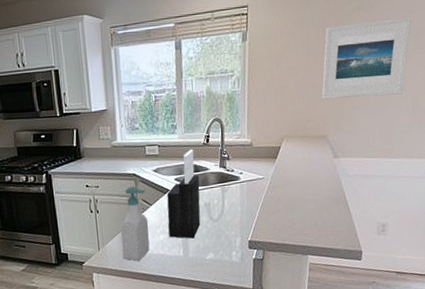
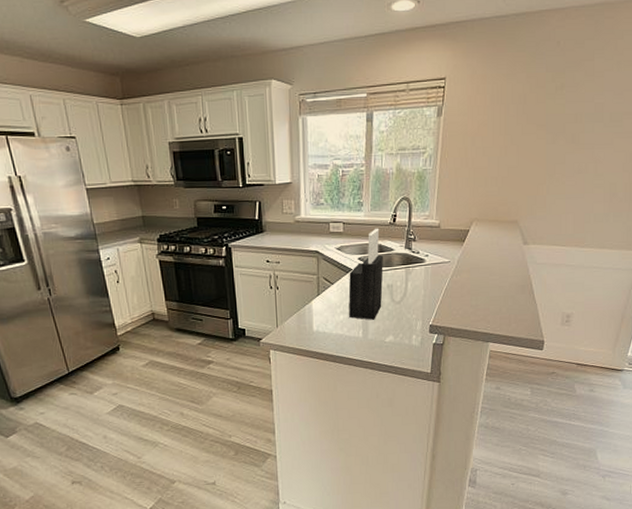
soap bottle: present [120,187,150,261] -> none [299,264,329,340]
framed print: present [322,16,412,99] -> none [516,98,617,182]

